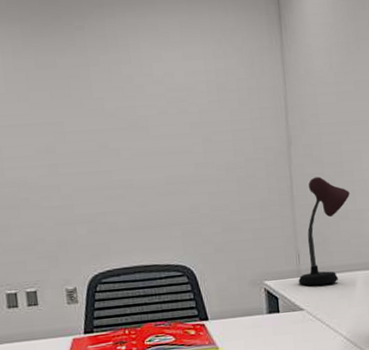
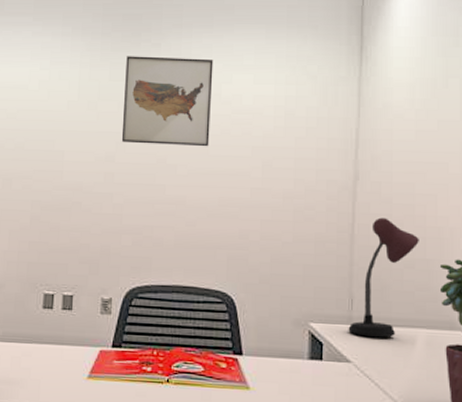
wall art: none [50,38,149,132] -> present [121,56,214,147]

